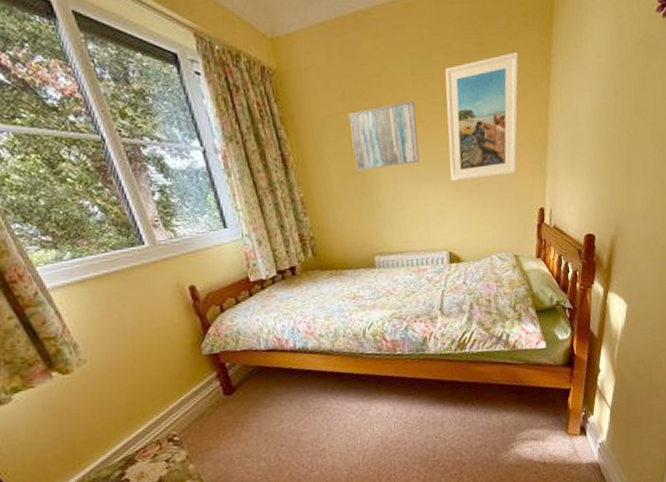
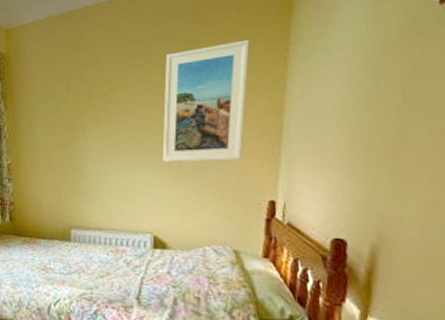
wall art: present [348,101,419,171] -> none [63,83,131,144]

